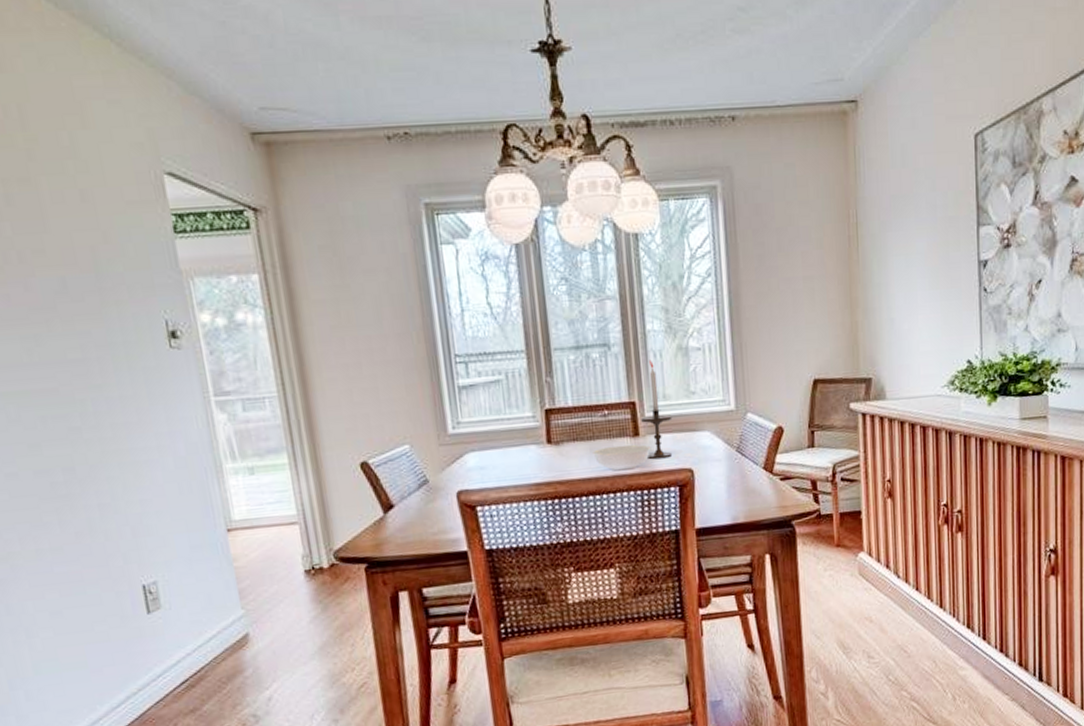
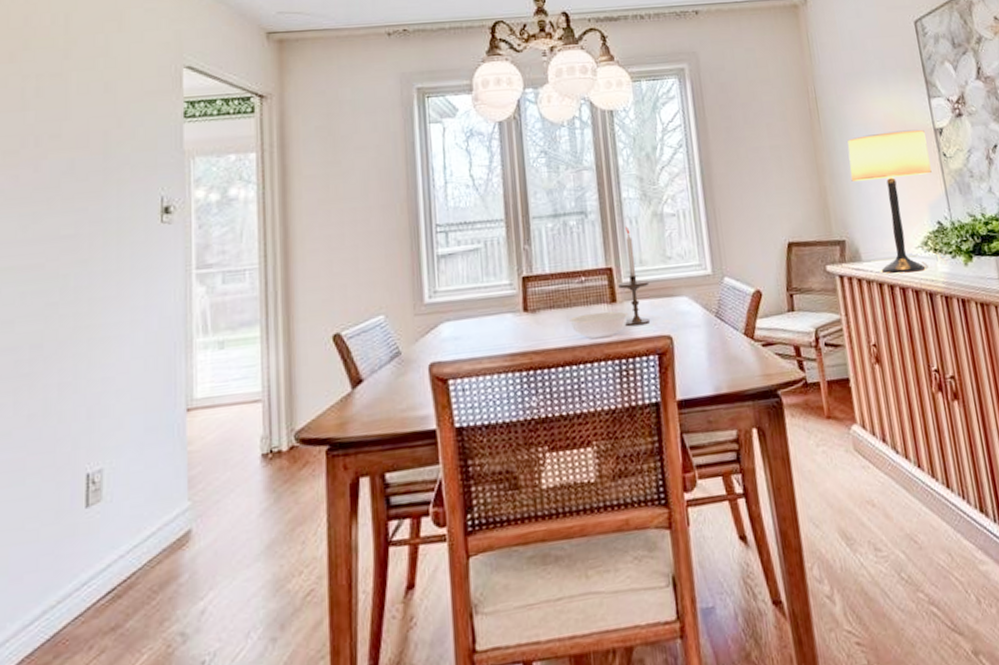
table lamp: none [884,261,969,413] -> present [847,129,932,274]

